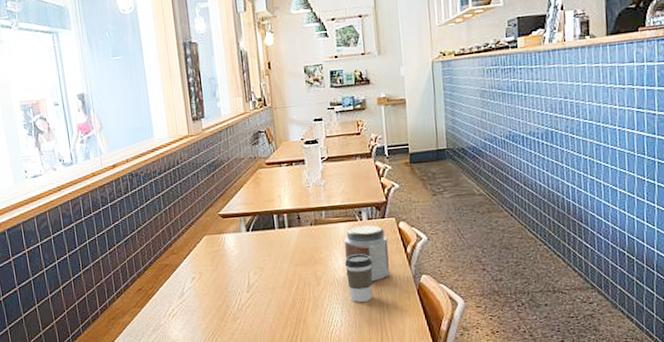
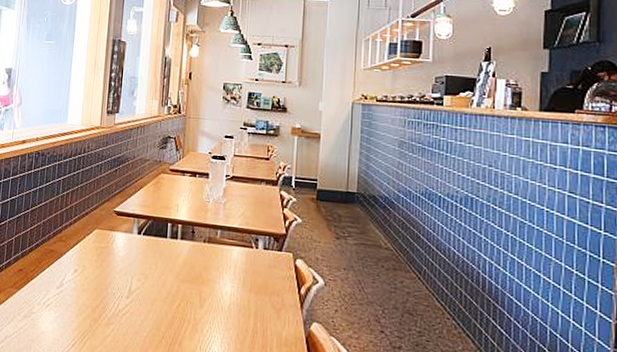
jar: present [343,225,391,282] -> none [231,253,282,318]
coffee cup: present [344,253,373,302] -> none [232,282,262,338]

